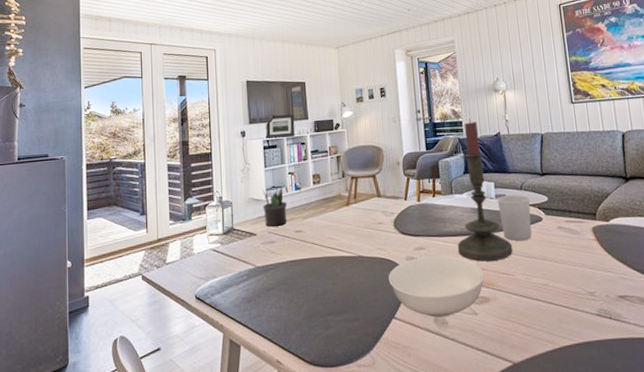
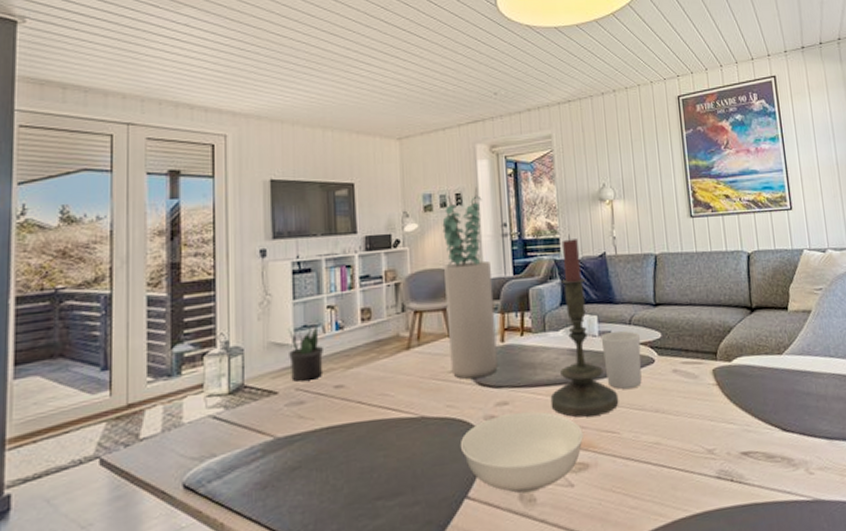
picture frame: present [266,114,295,139] -> none [297,227,338,259]
vase: none [370,82,416,229] -> present [442,187,498,379]

